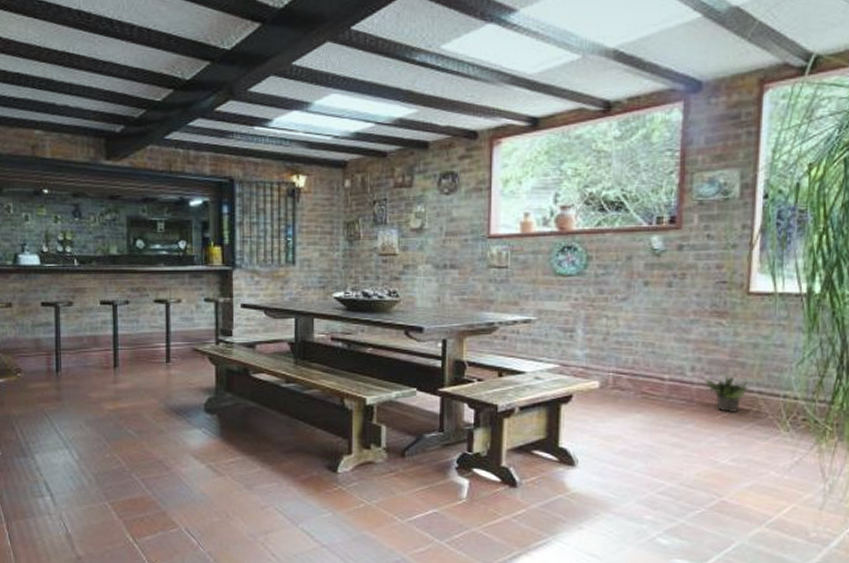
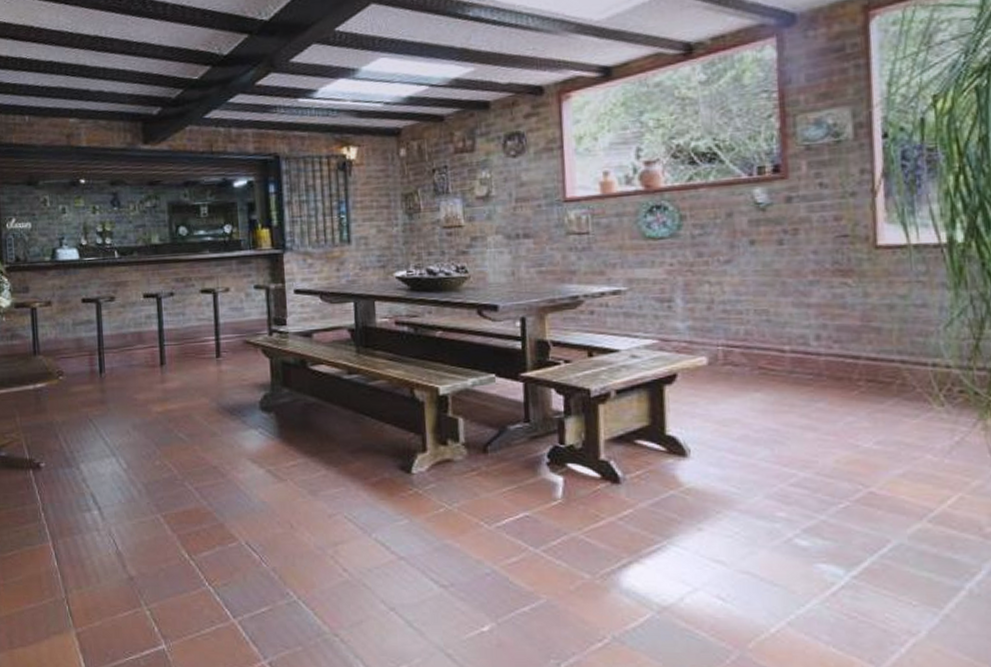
potted plant: present [703,375,748,413] -> none [831,343,887,388]

